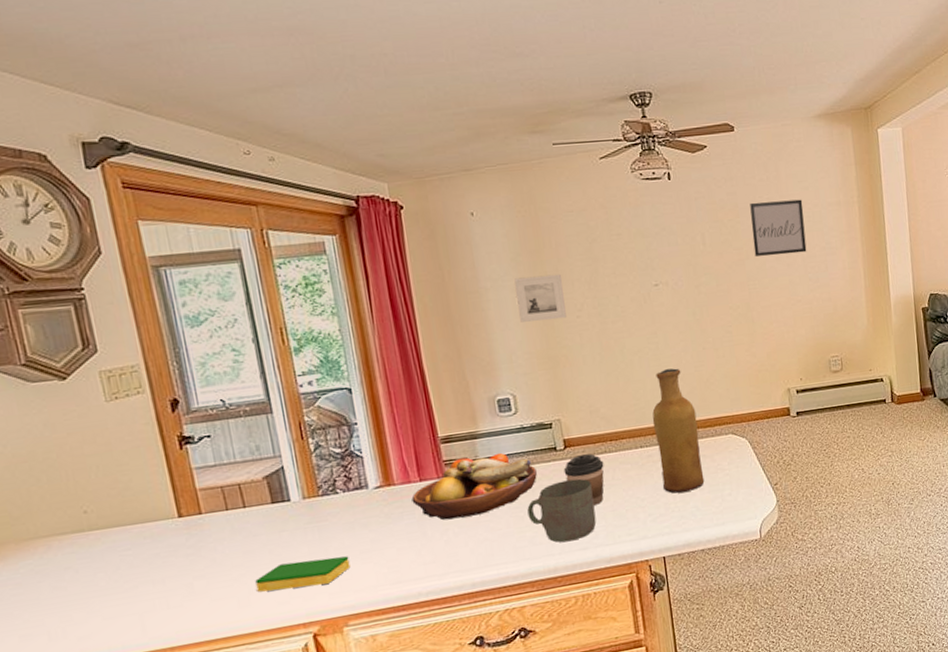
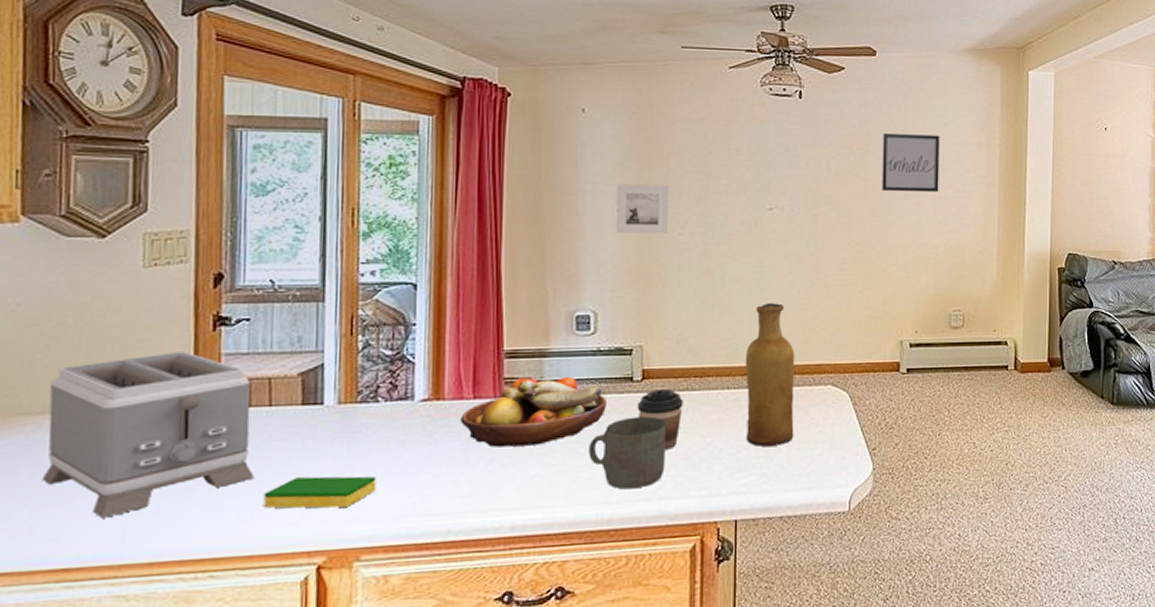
toaster: none [50,470,245,616] -> present [41,352,255,518]

